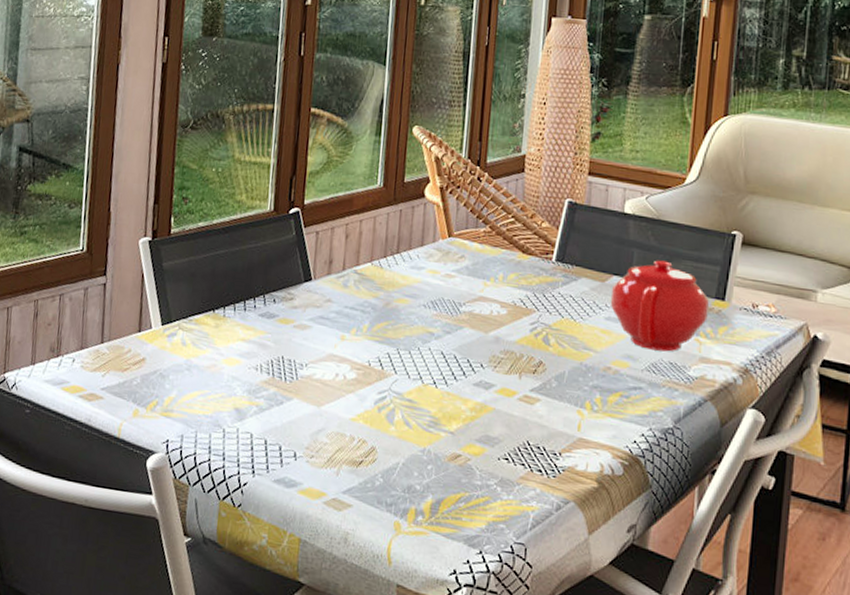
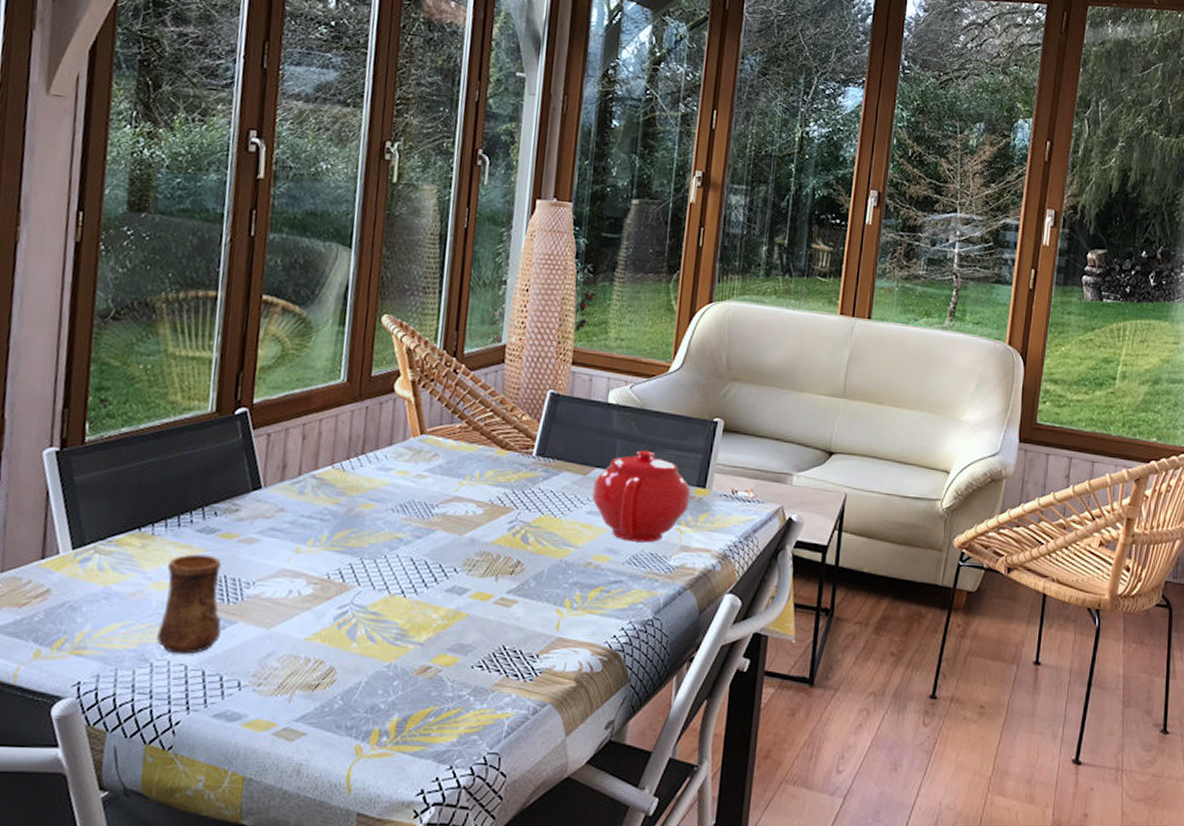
cup: none [228,335,281,424] -> present [157,554,222,655]

